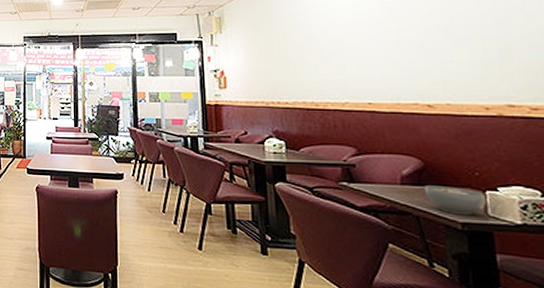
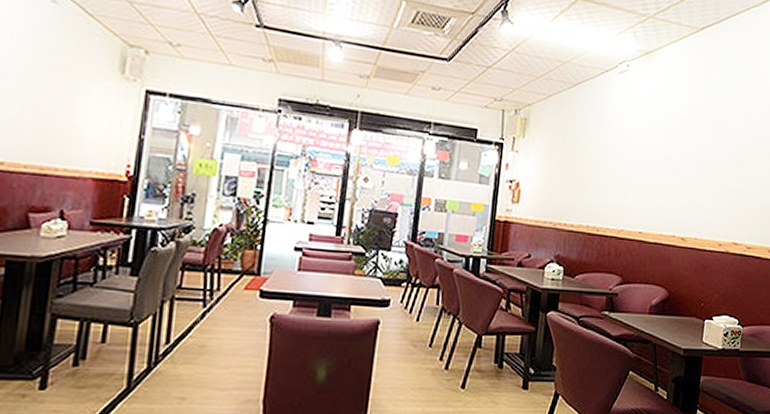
soup bowl: present [424,185,487,216] -> none [664,315,705,342]

